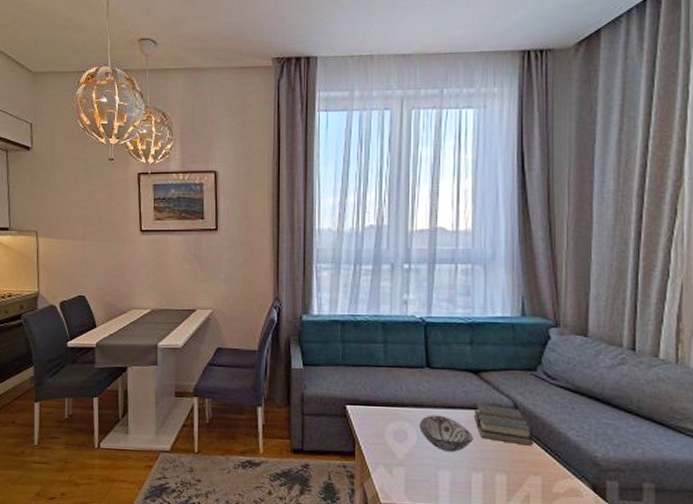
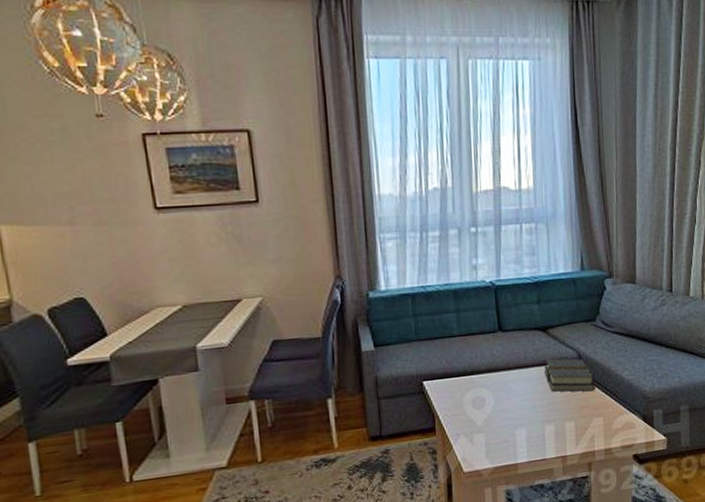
decorative bowl: present [419,415,473,452] -> none [495,376,545,410]

